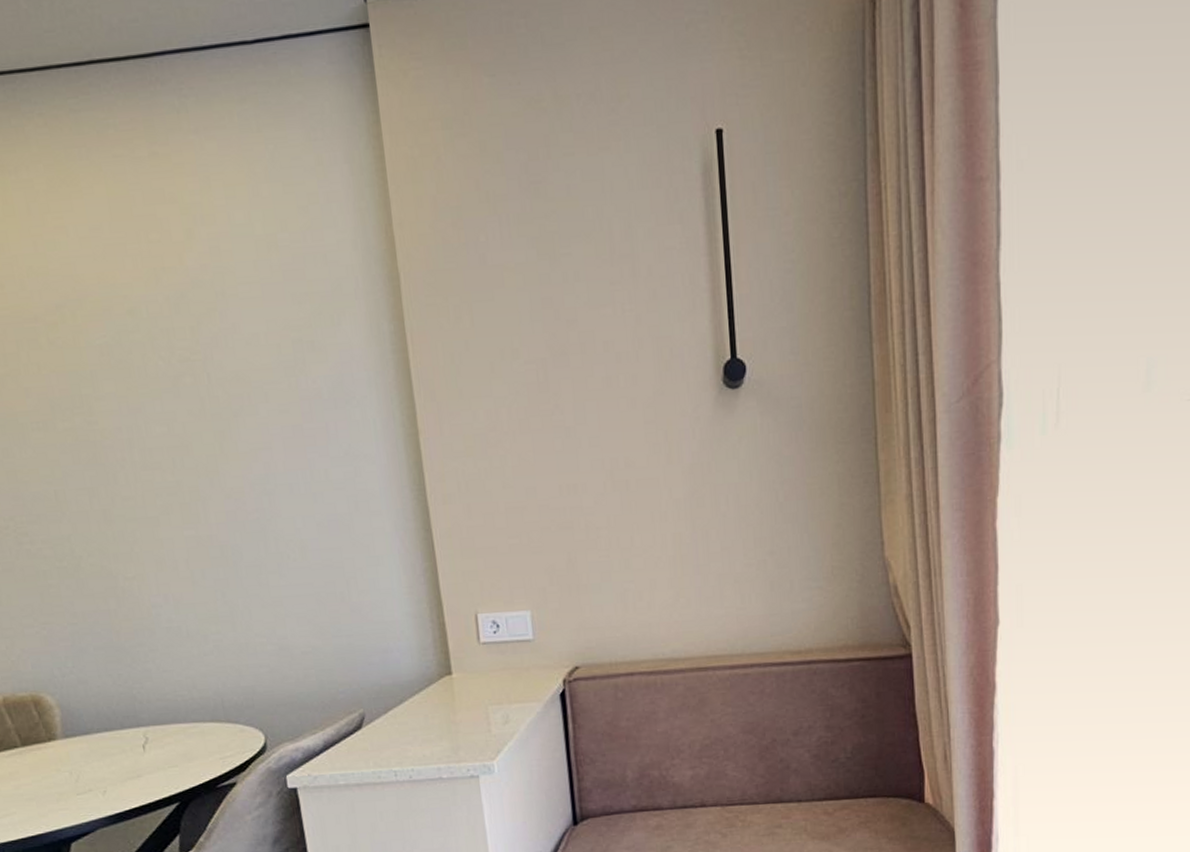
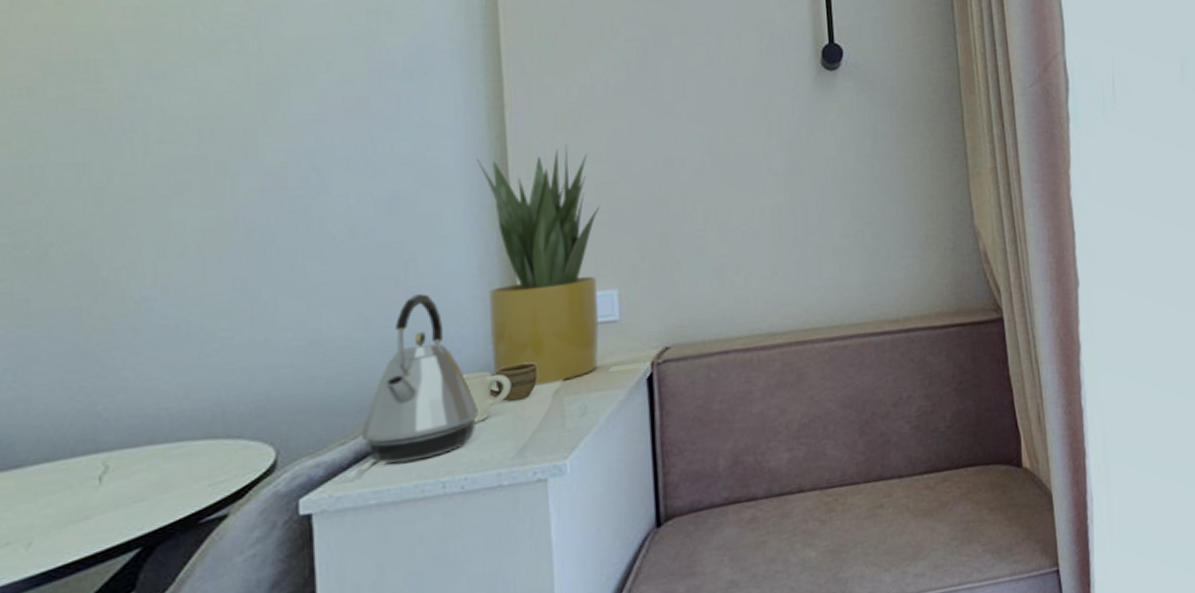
kettle: none [327,609,419,753] -> present [362,294,480,463]
planter: none [398,470,517,695] -> present [476,144,601,386]
mug: none [403,679,444,723] -> present [463,371,512,423]
cup: none [425,674,465,708] -> present [489,362,538,402]

